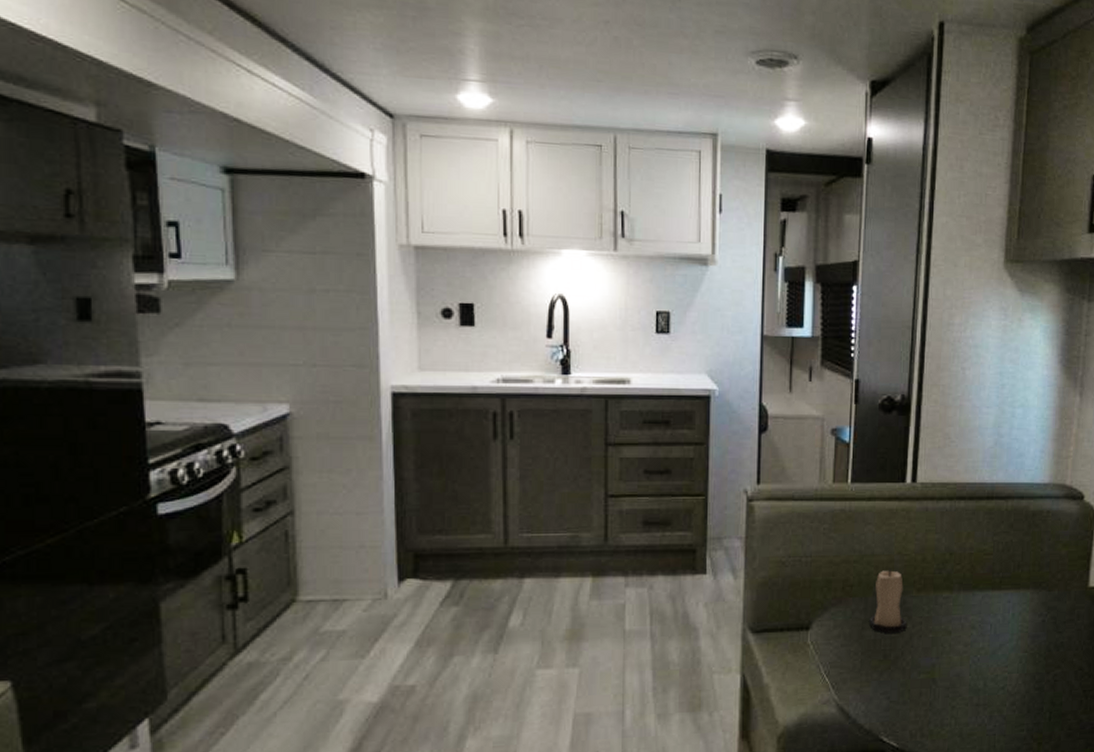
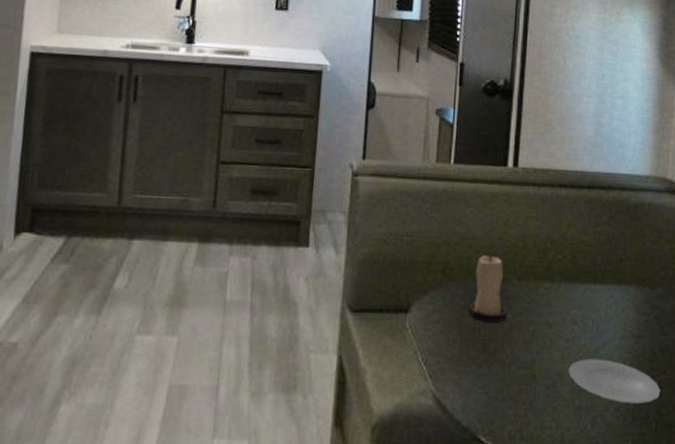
plate: none [967,659,1055,698] -> present [568,359,661,403]

